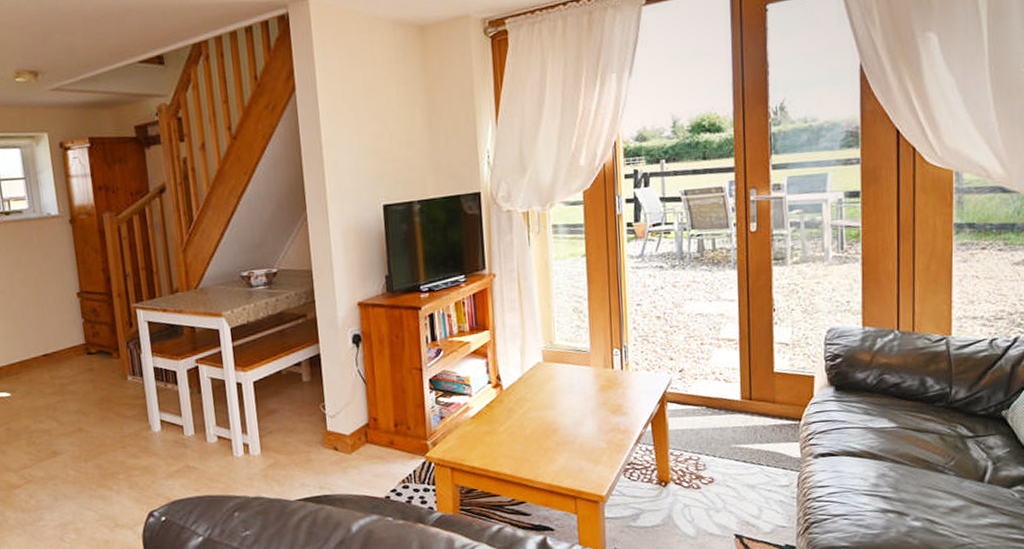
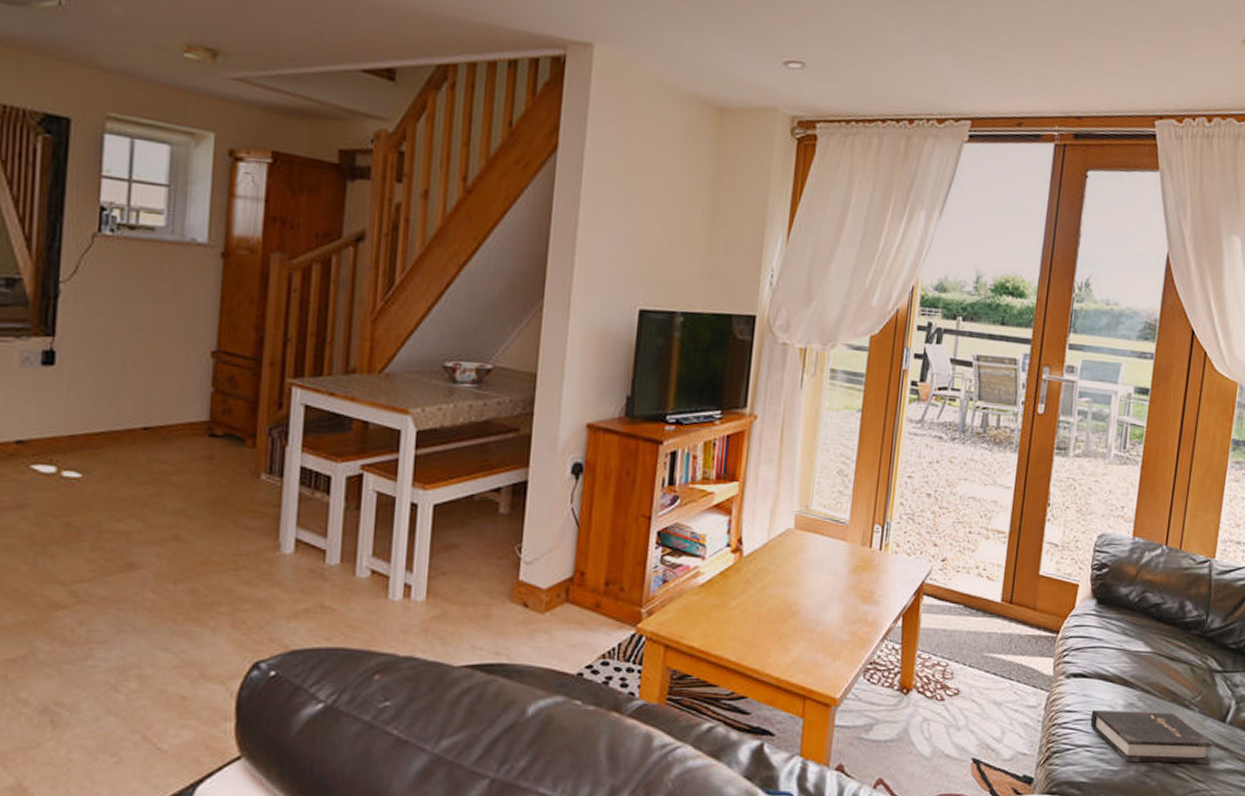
hardback book: none [844,478,974,526] -> present [1090,709,1213,765]

